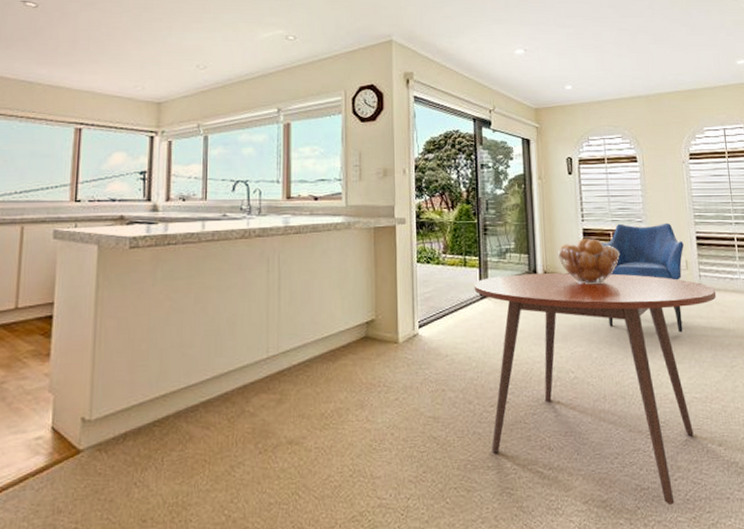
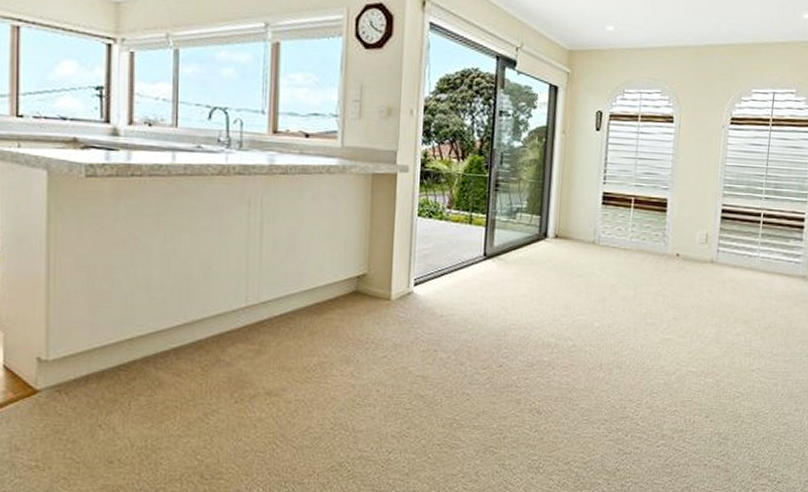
dining table: present [474,273,717,506] -> none [478,236,732,469]
fruit basket: present [557,237,620,284] -> none [572,202,639,252]
armchair: present [601,222,684,333] -> none [616,189,708,307]

